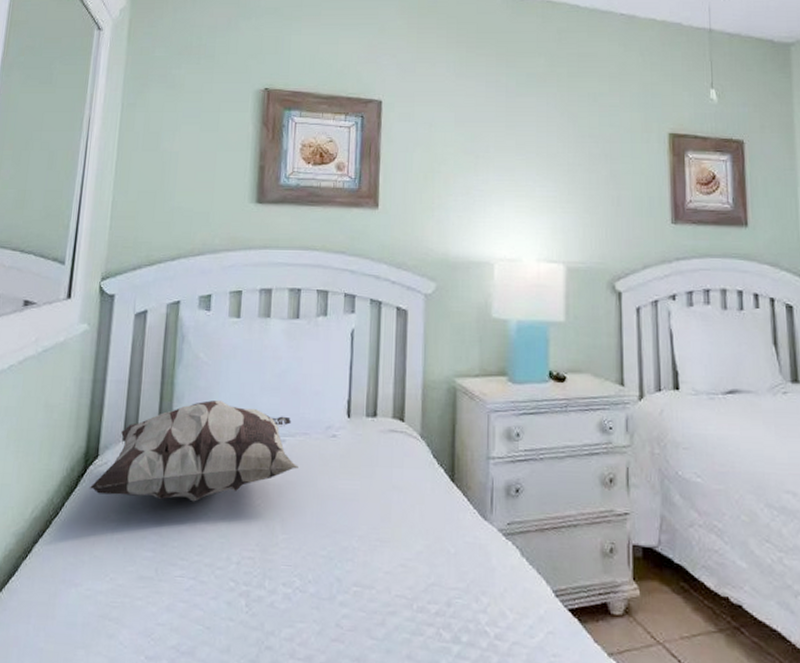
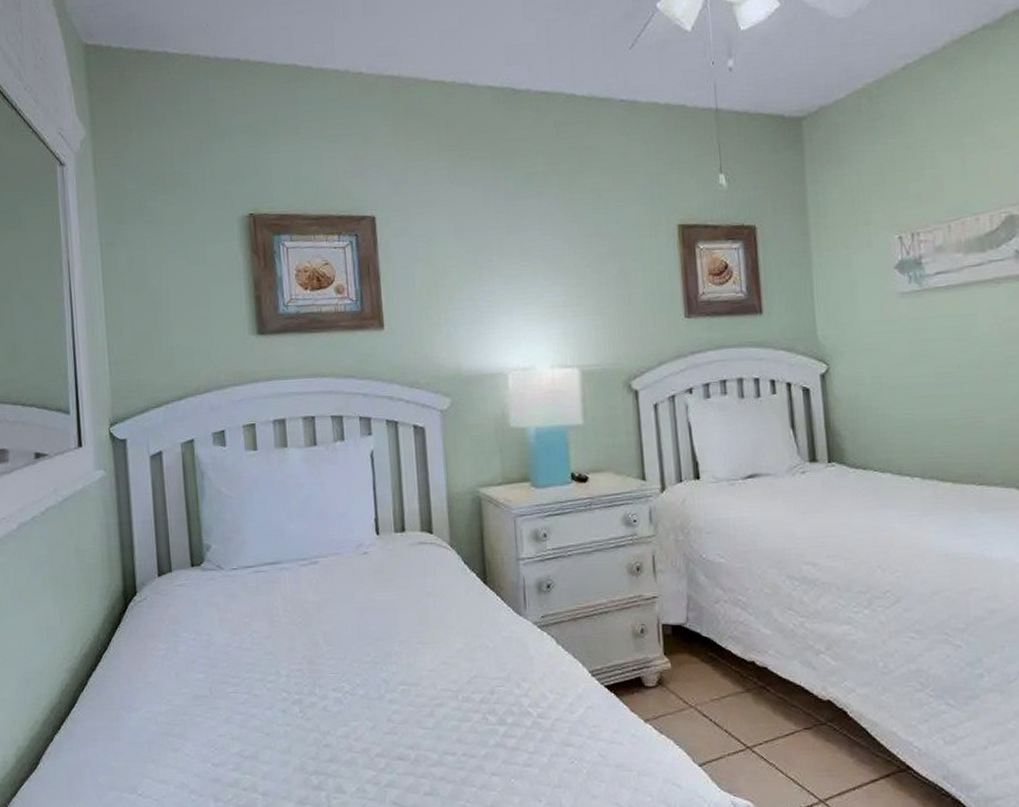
decorative pillow: present [90,399,298,502] -> none [133,530,334,627]

